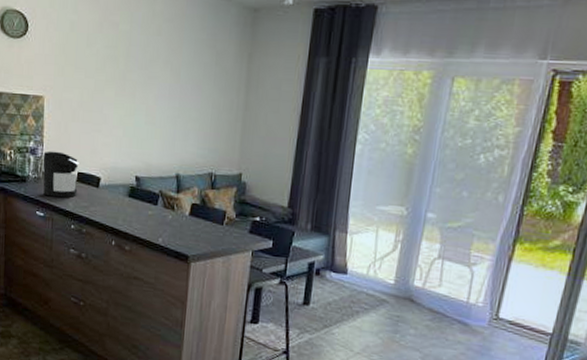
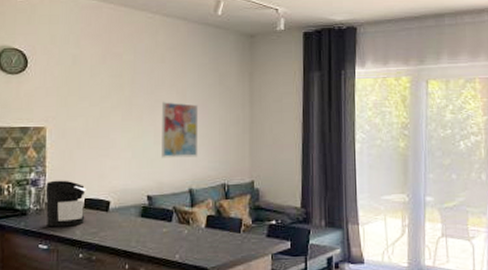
wall art: none [151,78,192,142] -> present [162,101,199,158]

